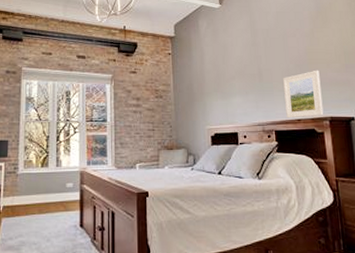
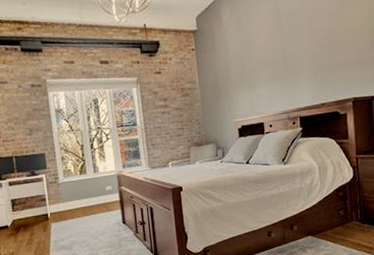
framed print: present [283,70,324,119] -> none [308,50,347,104]

